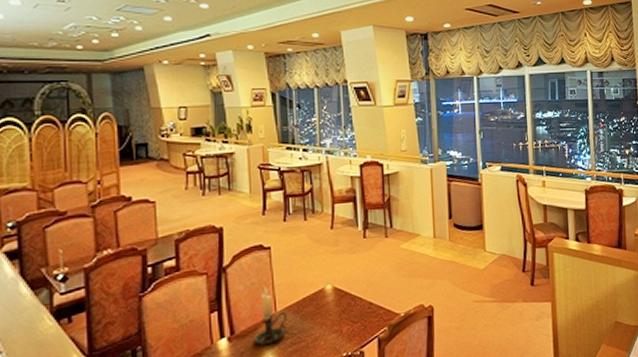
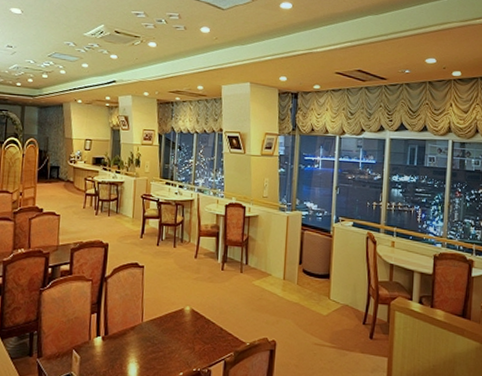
candle holder: present [253,287,288,346] -> none [122,299,151,350]

